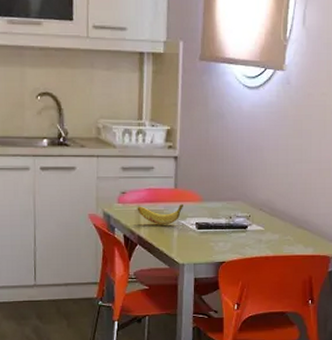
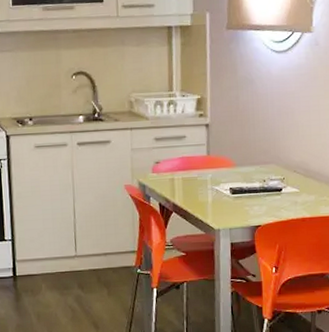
banana: present [137,203,183,225] -> none [171,169,217,192]

